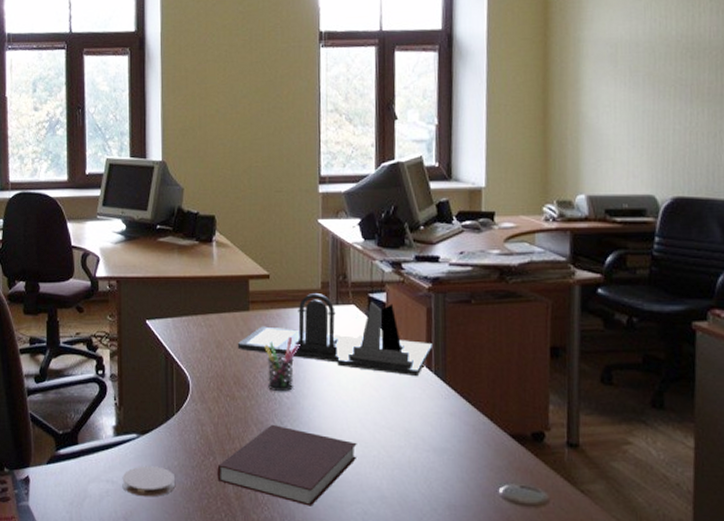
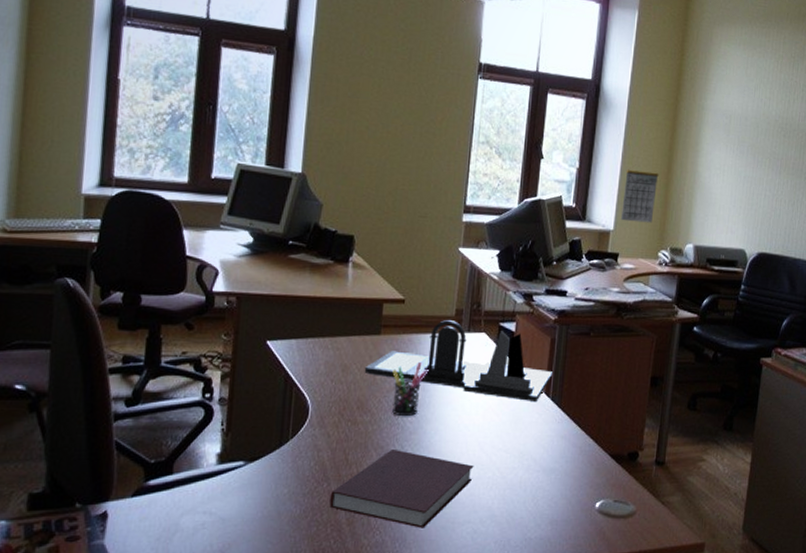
coaster: present [122,466,176,497] -> none [221,495,284,528]
calendar: none [492,113,533,176] -> present [621,164,659,223]

